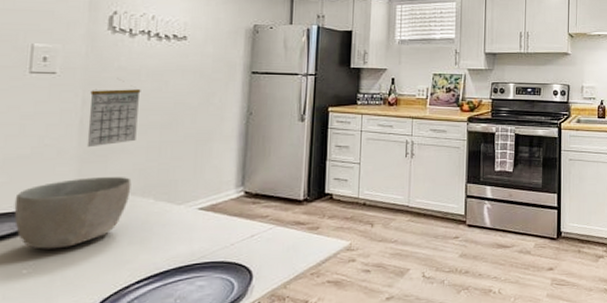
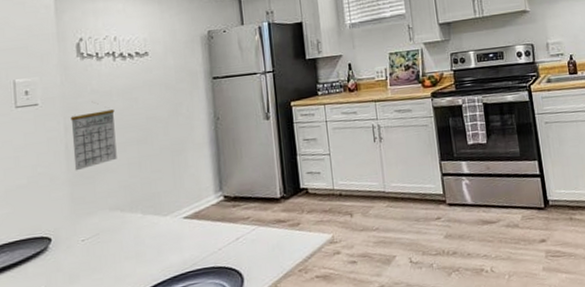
bowl: present [14,177,132,249] -> none [20,195,120,272]

